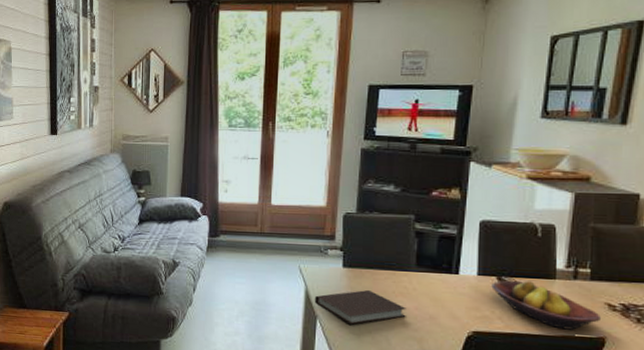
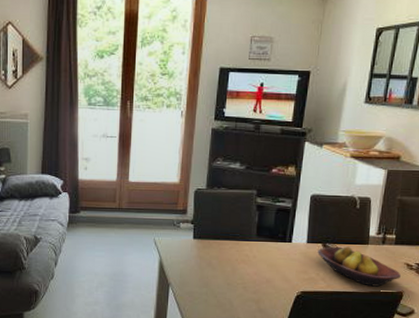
notebook: present [315,289,406,325] -> none [168,258,247,290]

